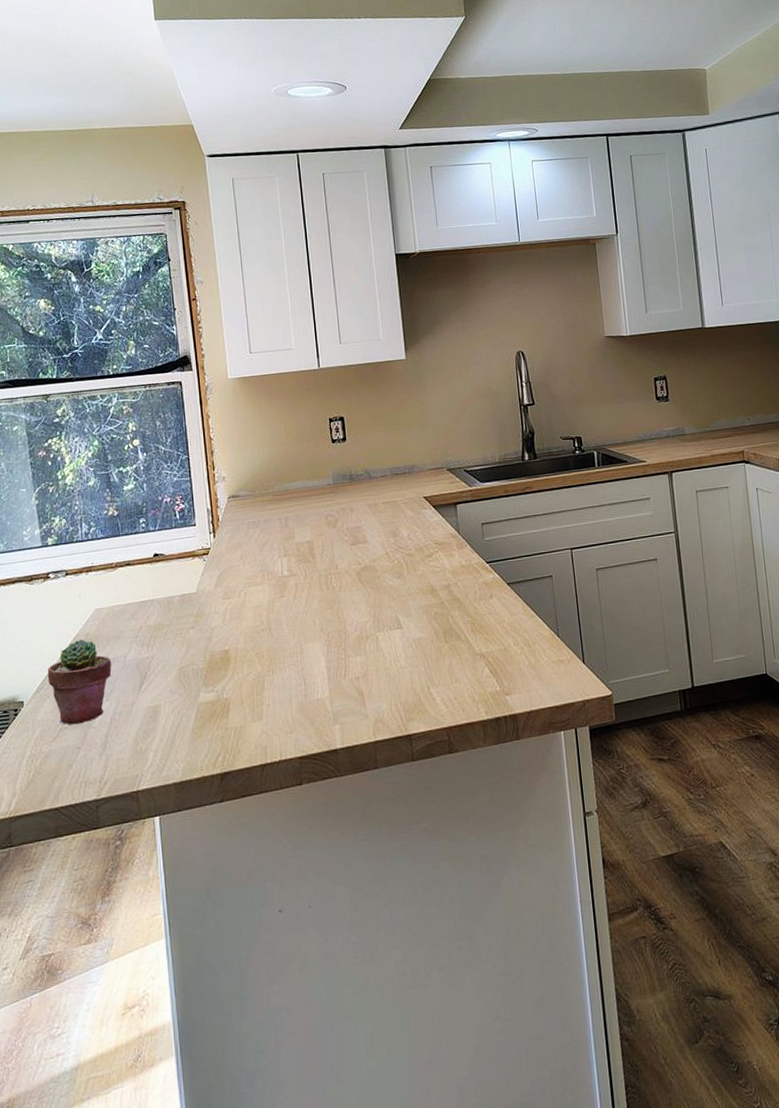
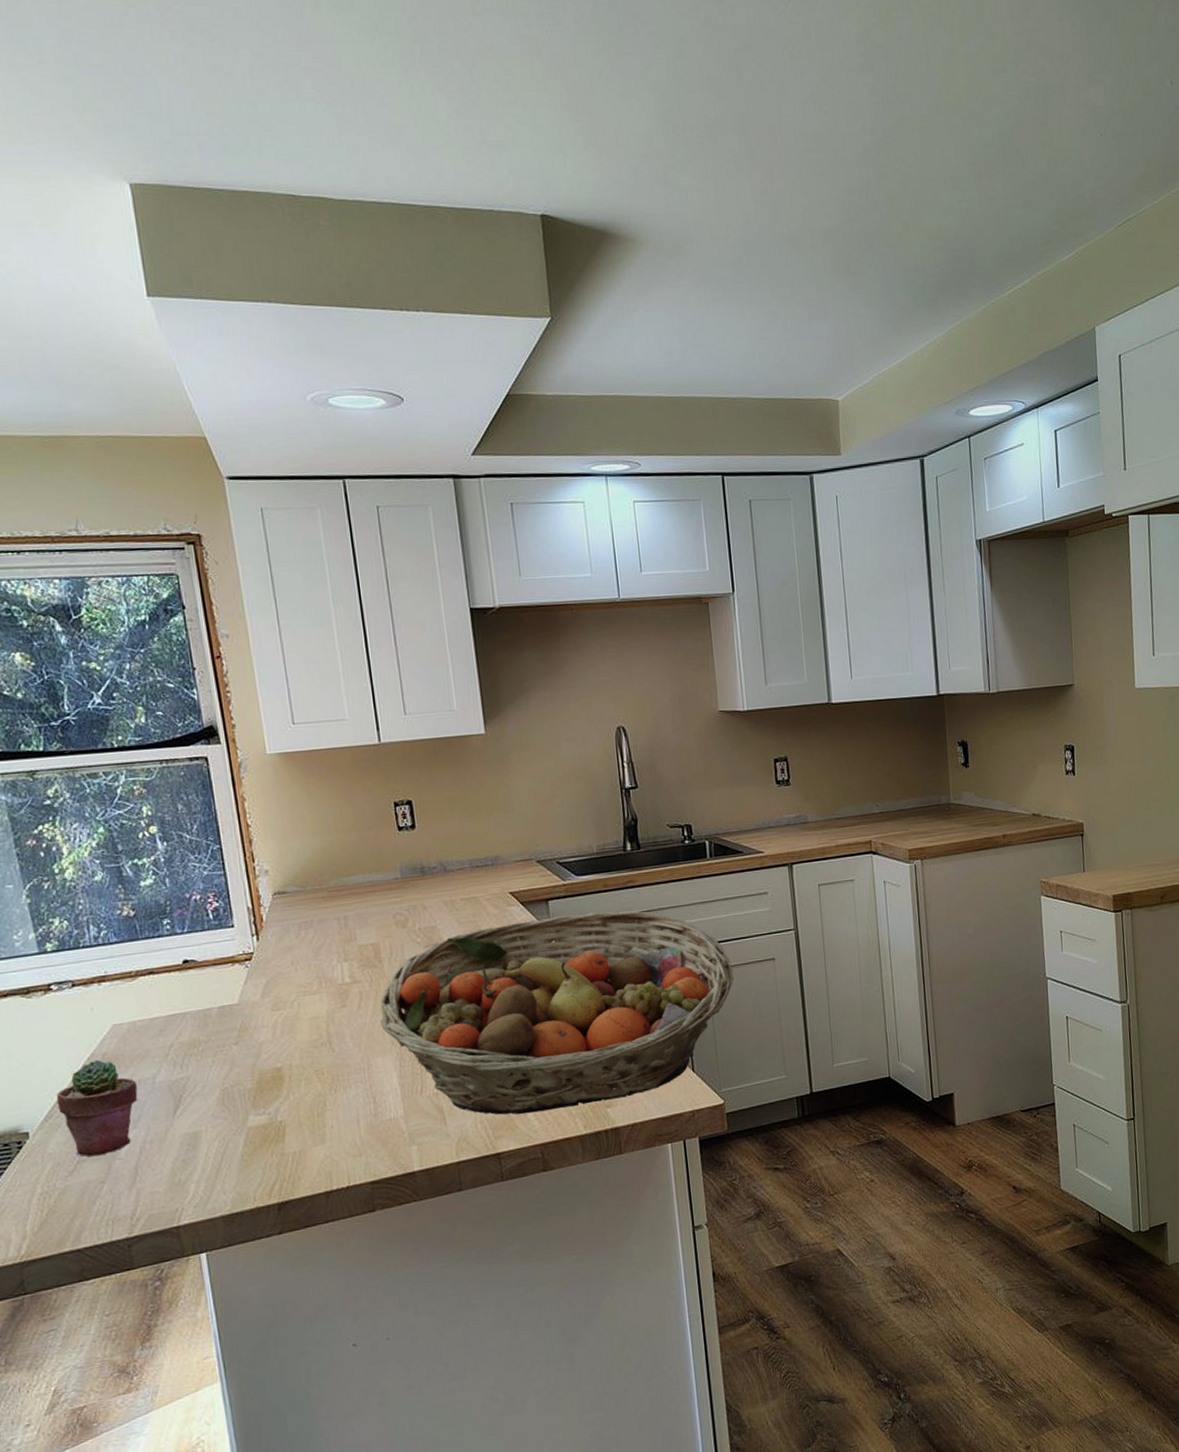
fruit basket: none [312,514,620,700] -> present [380,910,734,1115]

